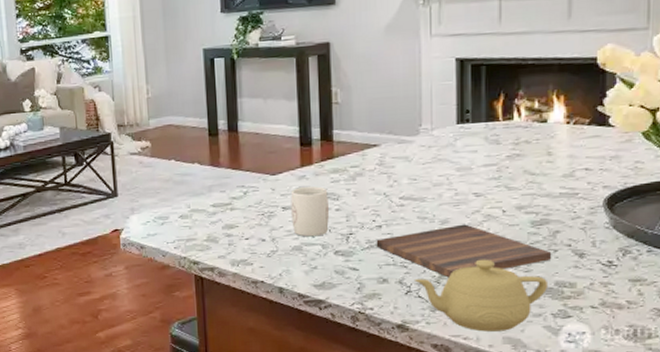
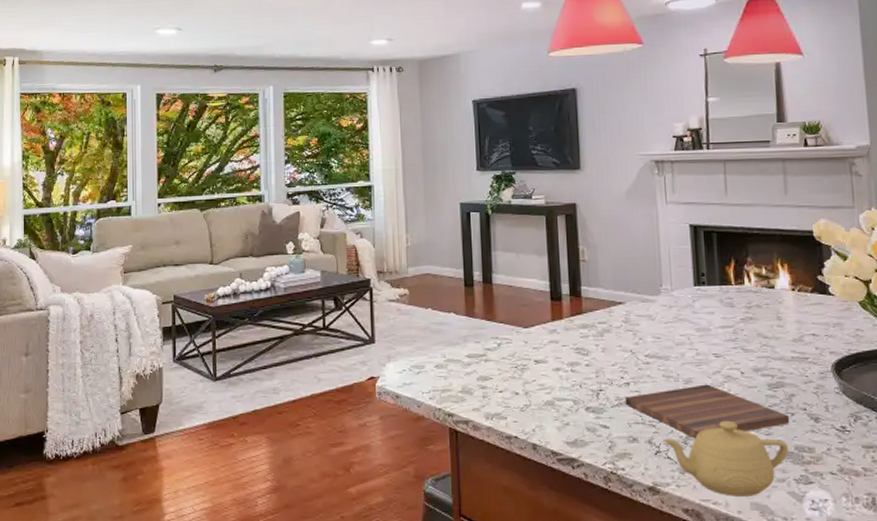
mug: present [290,186,329,237] -> none [542,341,580,392]

